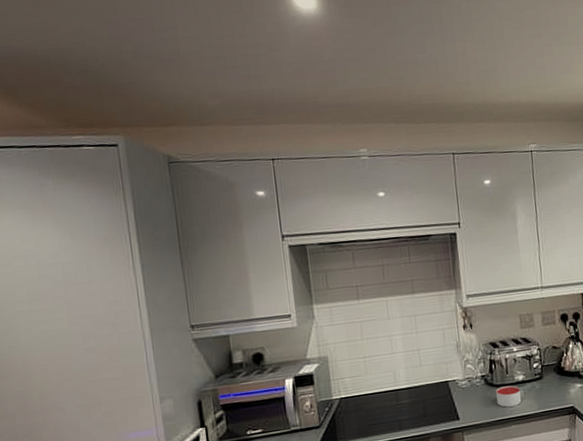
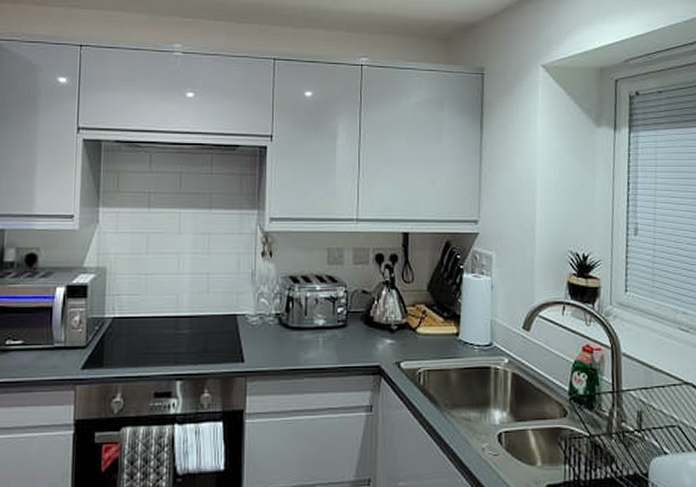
candle: present [496,385,522,408] -> none [290,330,319,355]

